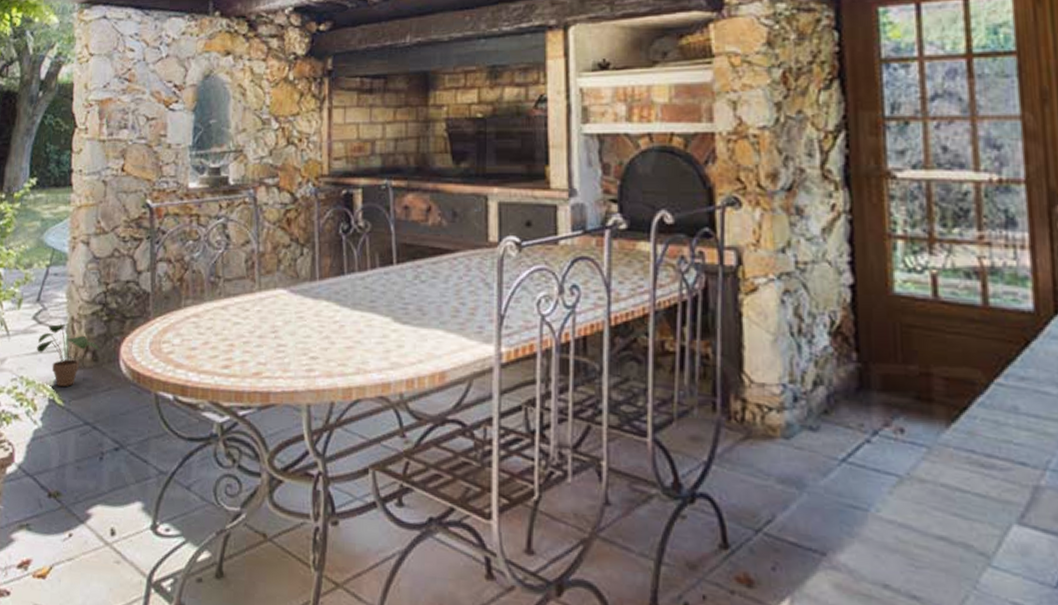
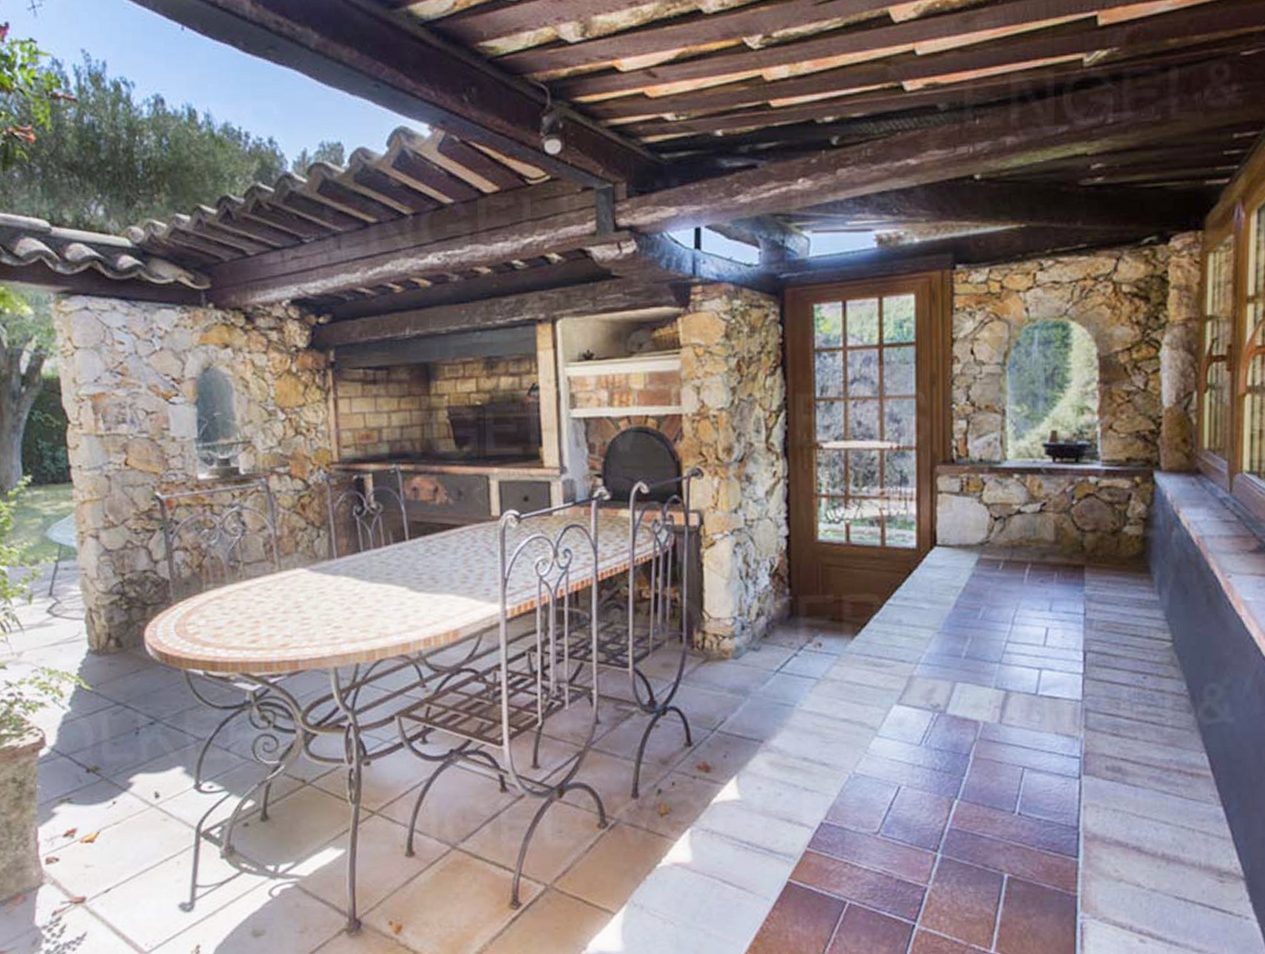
potted plant: present [37,323,100,387] -> none [55,614,123,674]

